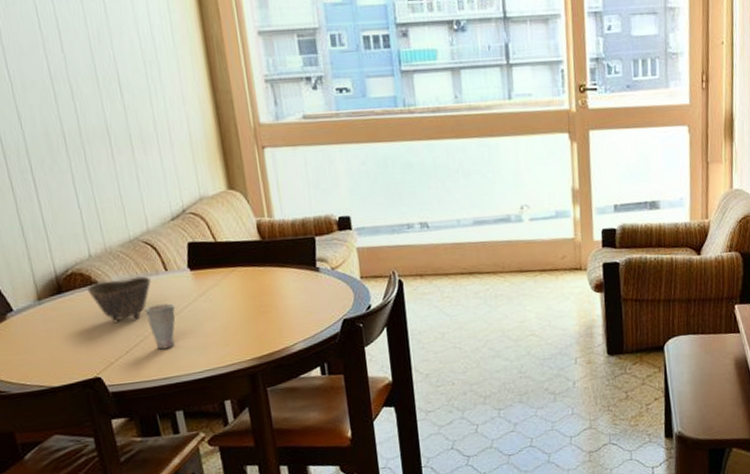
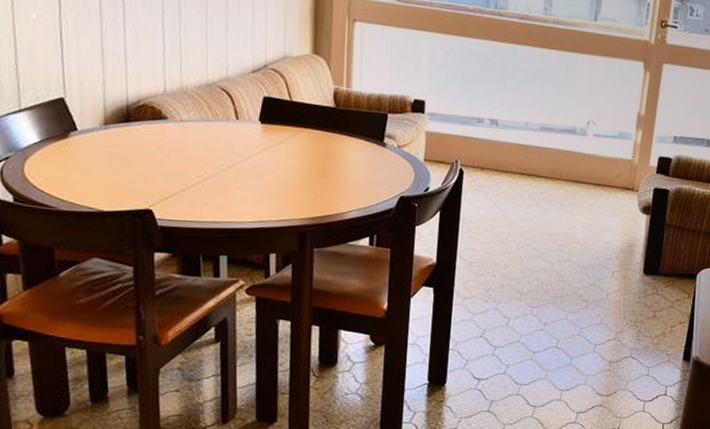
bowl: present [87,276,151,324] -> none [156,118,220,161]
cup: present [144,303,176,350] -> none [208,150,240,194]

